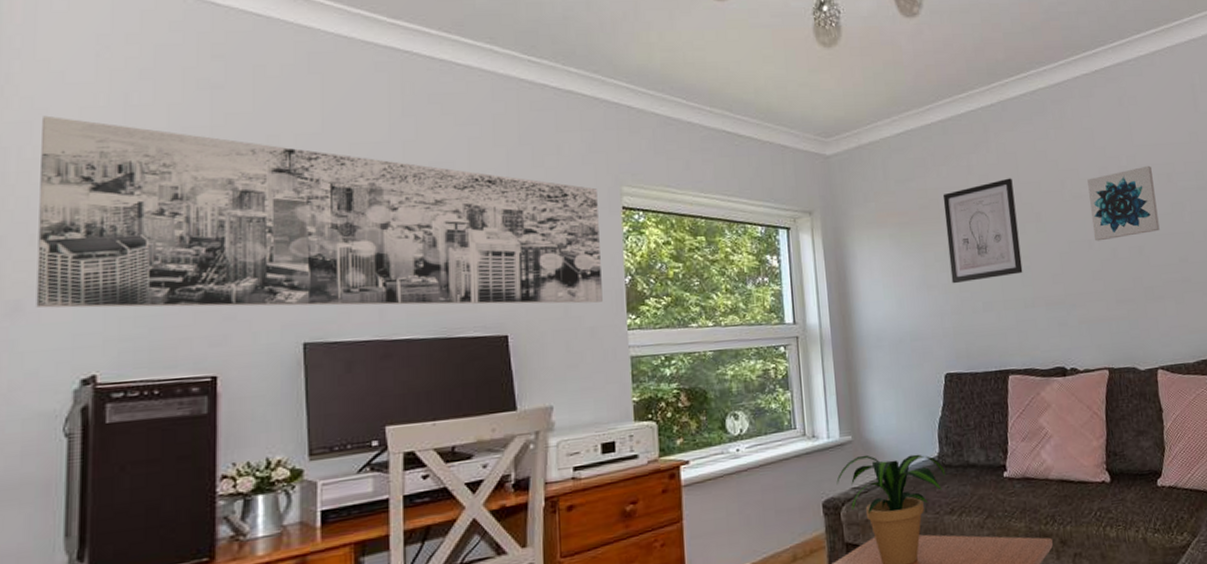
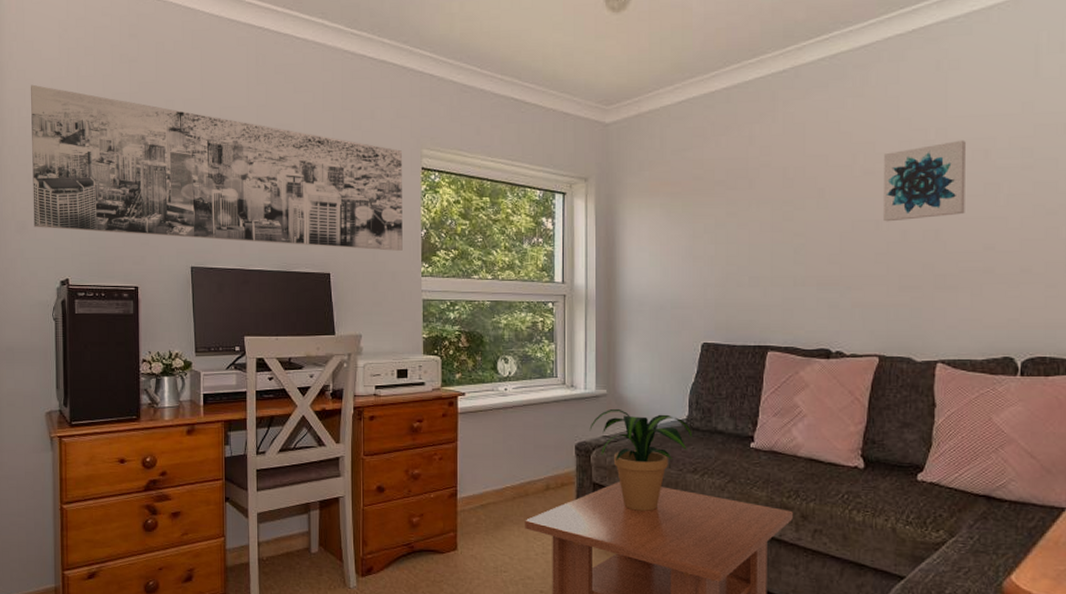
wall art: present [942,178,1023,284] -> none [719,150,797,257]

